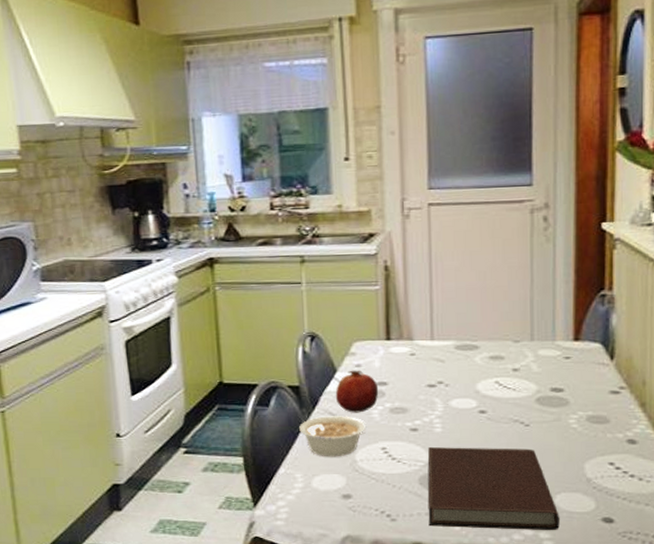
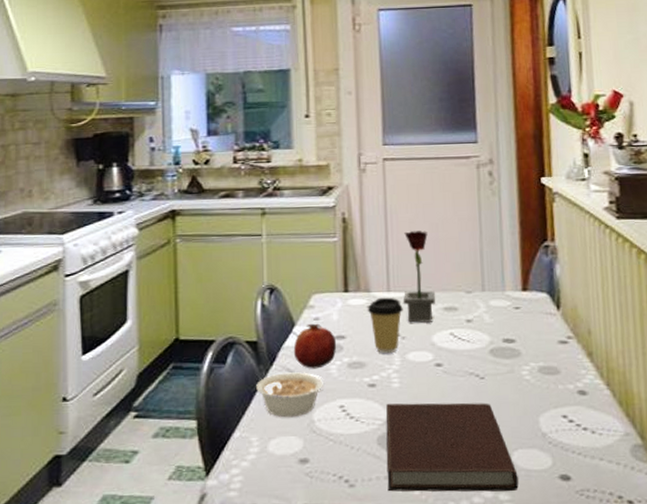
coffee cup: none [409,345,447,400] -> present [367,297,403,354]
potted flower: none [447,279,482,371] -> present [403,231,436,323]

